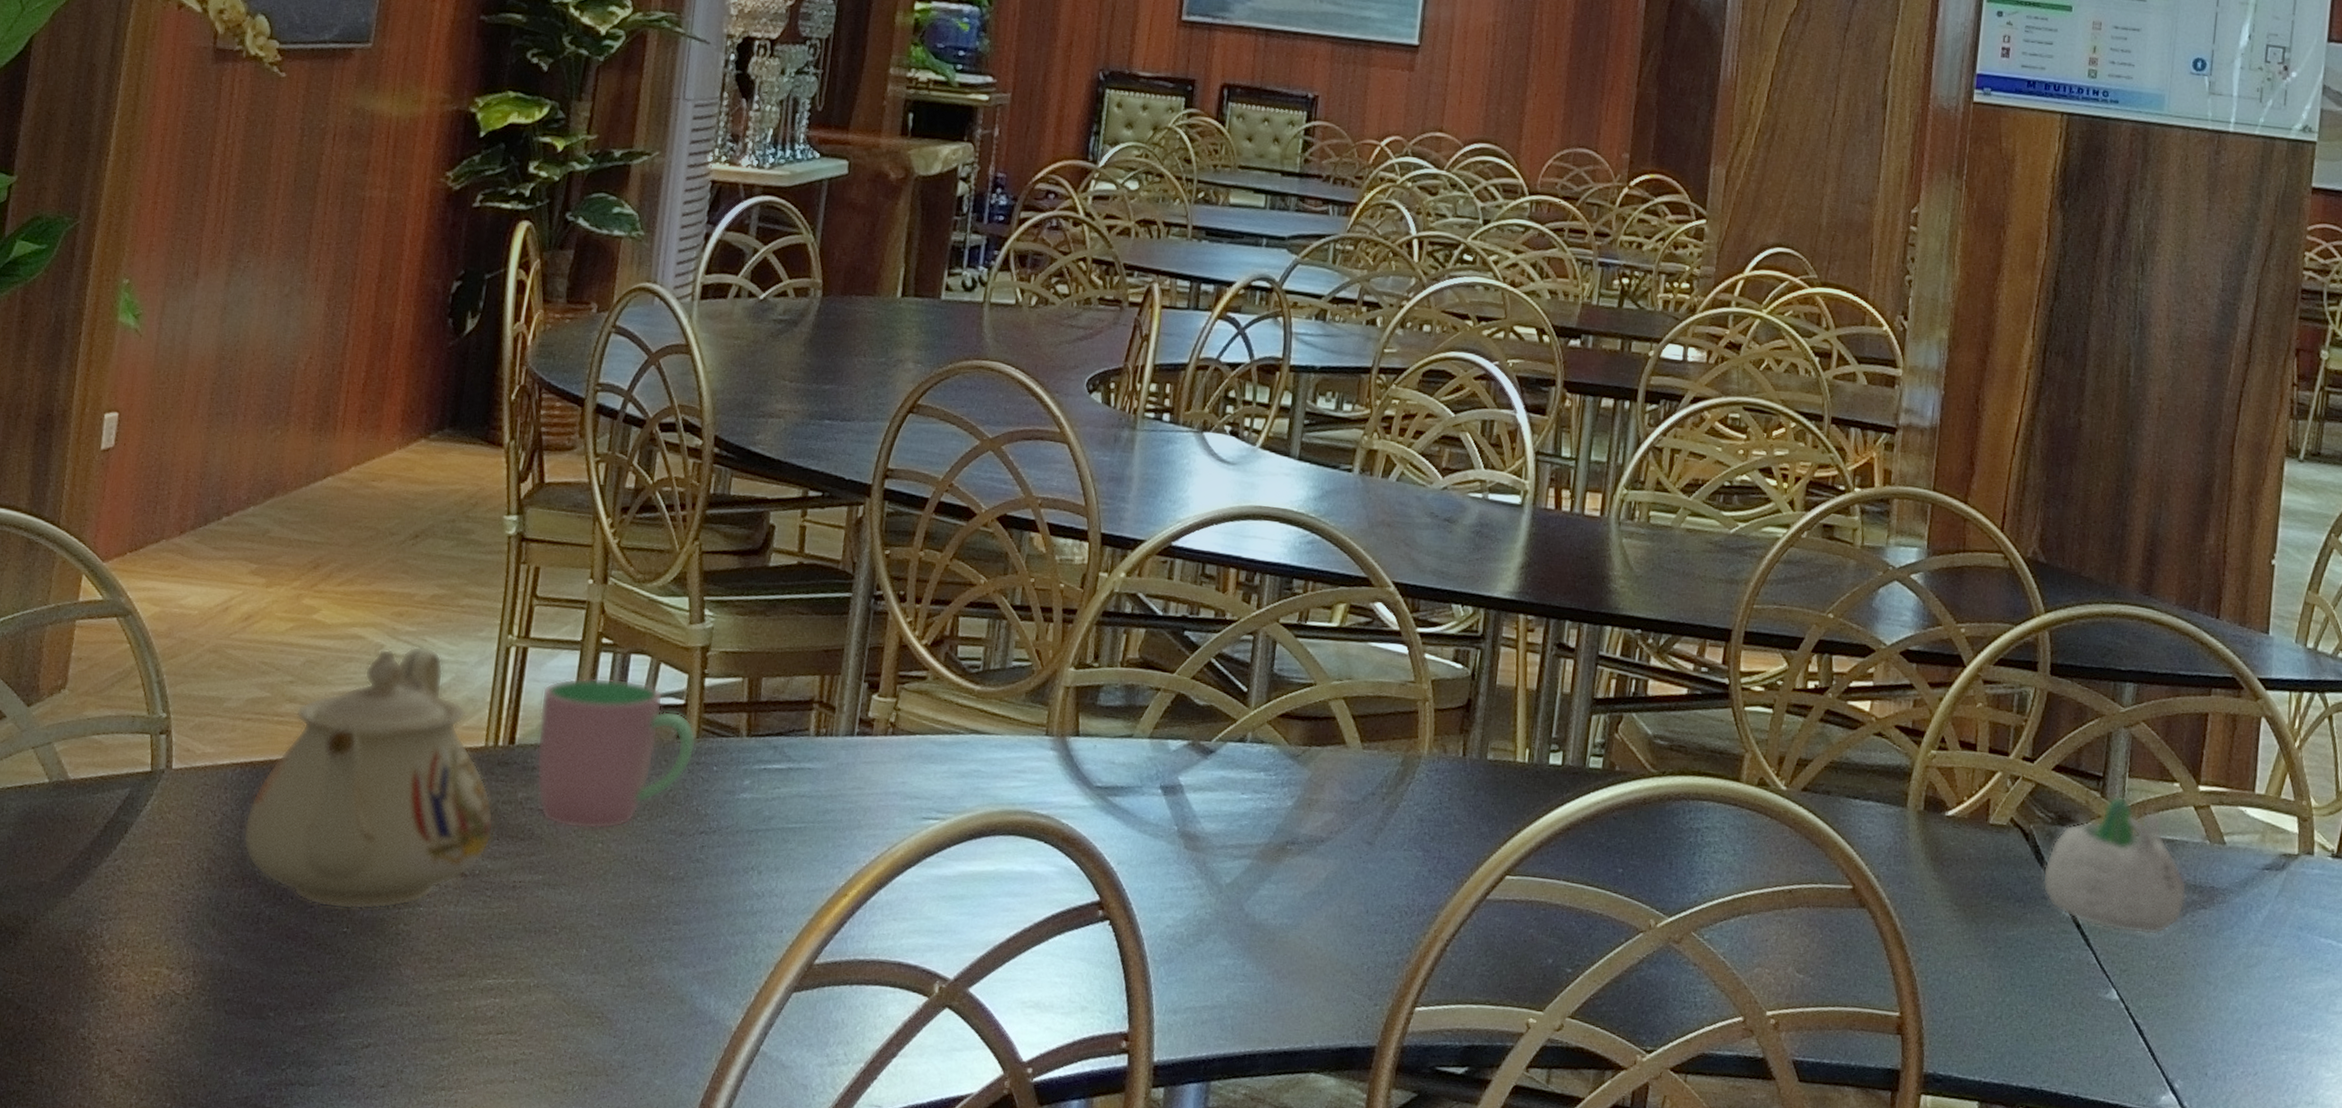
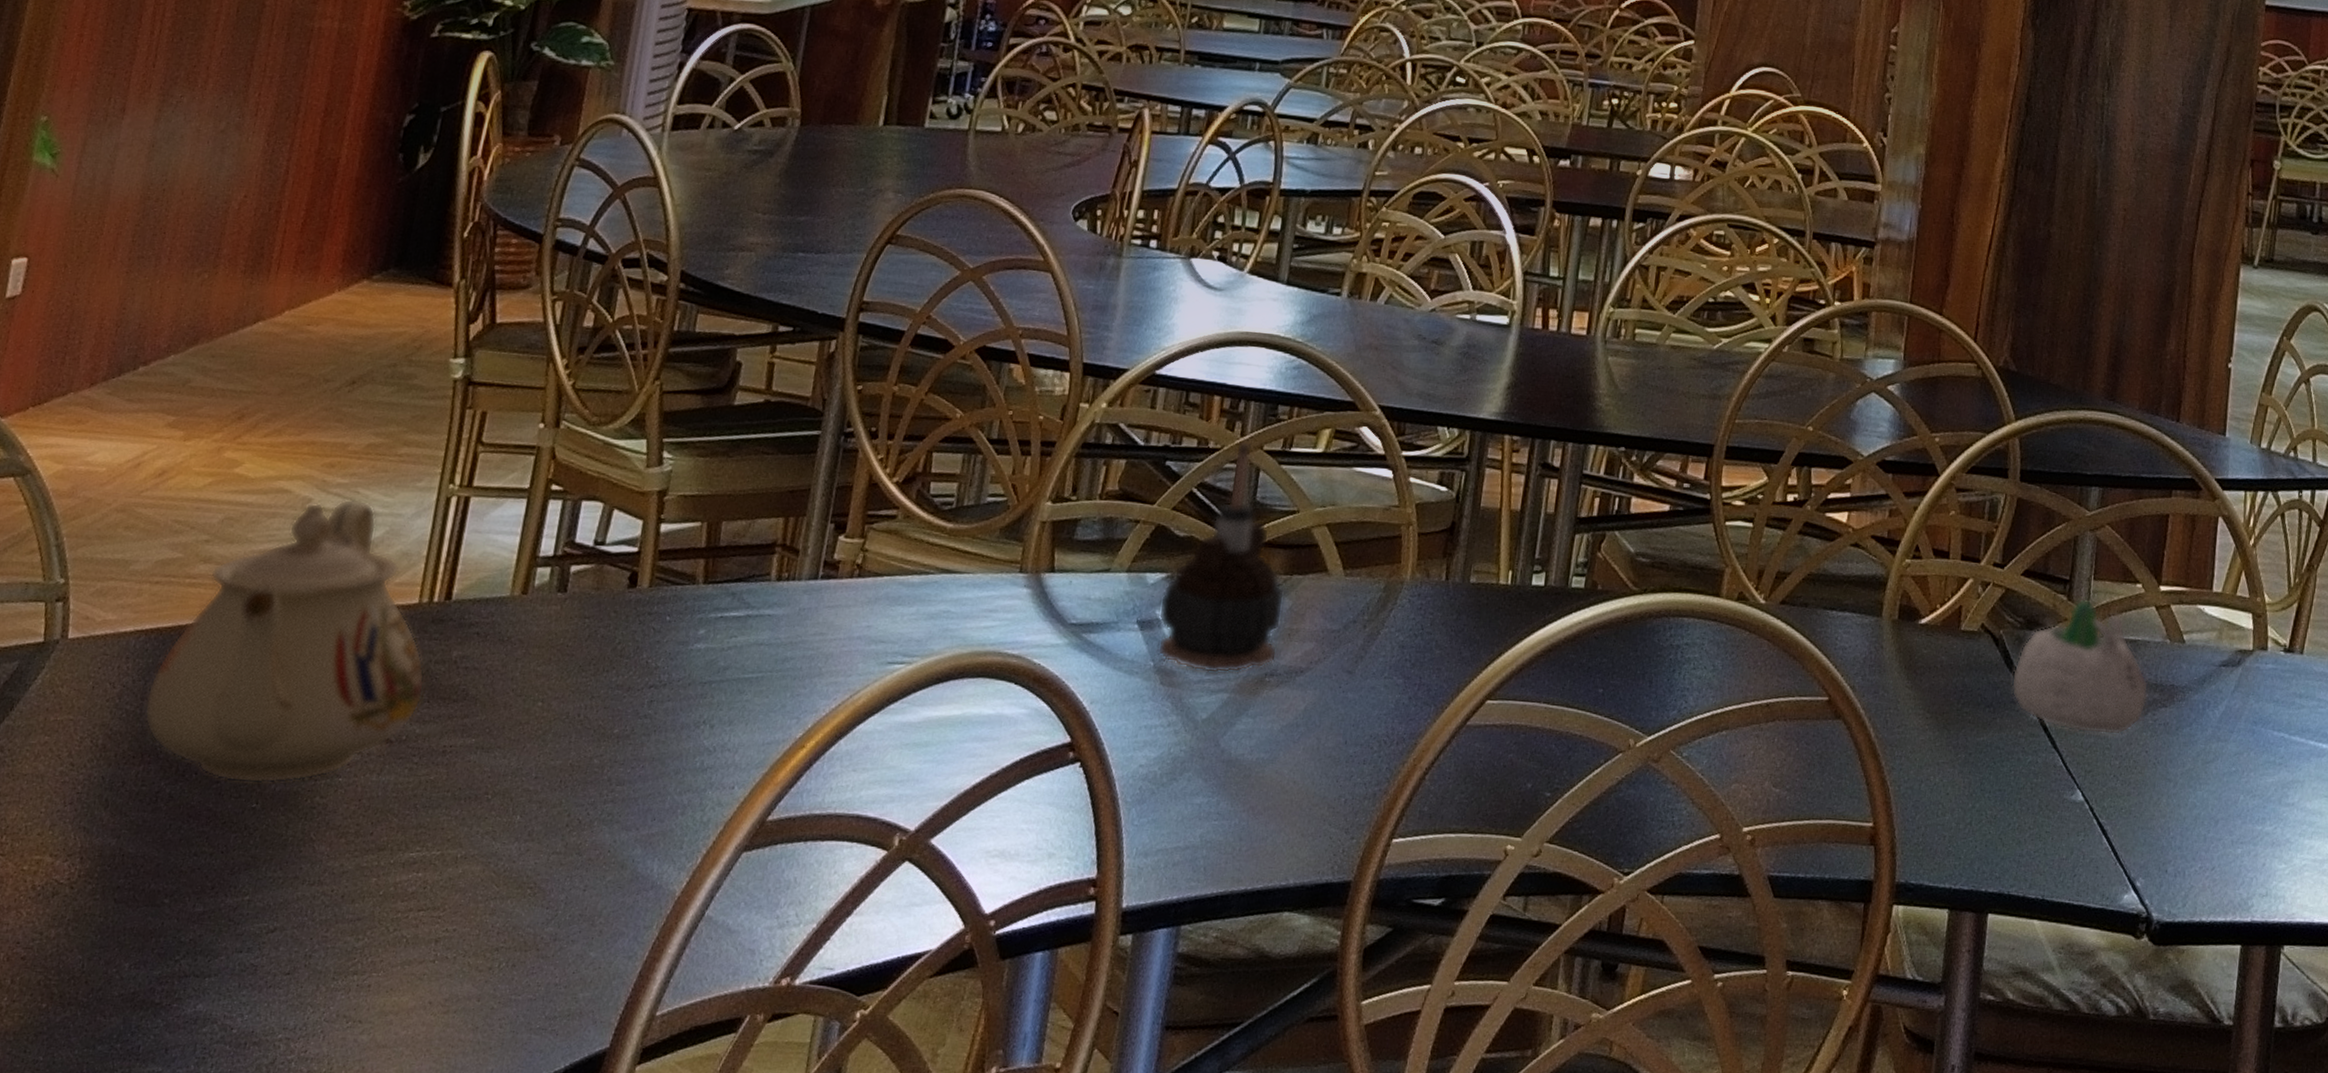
cup: present [536,677,696,830] -> none [473,526,649,688]
candle: none [1181,613,1304,840] -> present [1157,440,1285,674]

